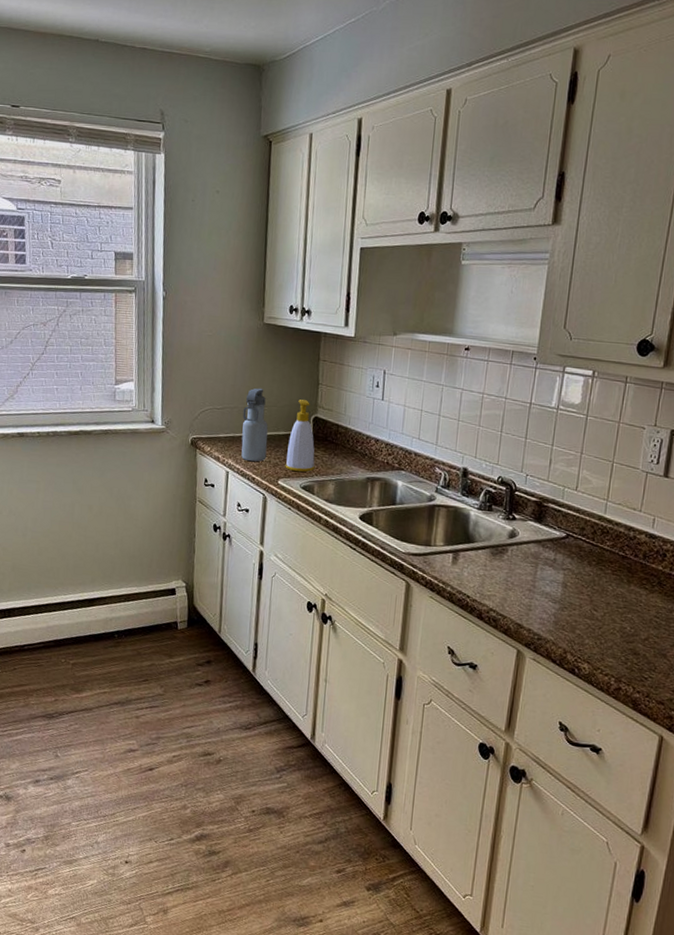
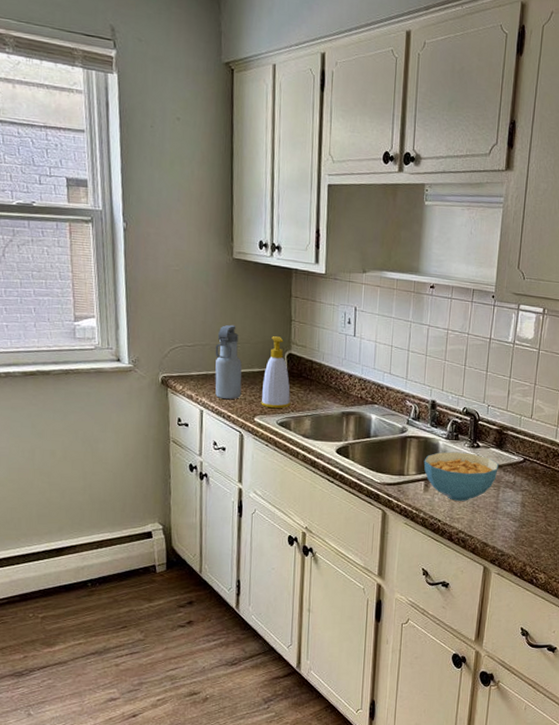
cereal bowl: none [452,523,537,577] -> present [423,451,499,501]

